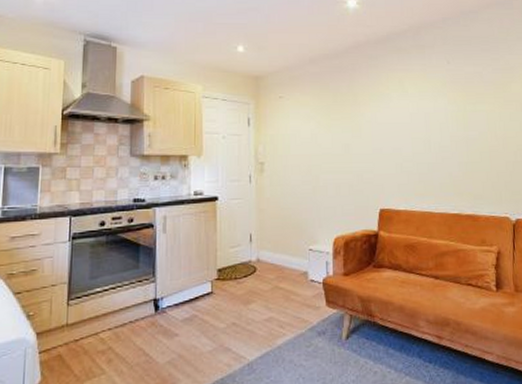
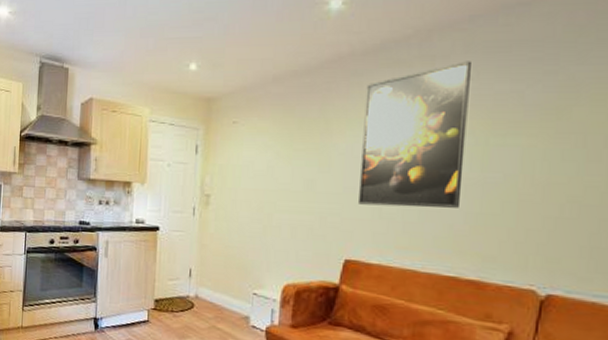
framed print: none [381,50,454,162] -> present [359,61,471,208]

